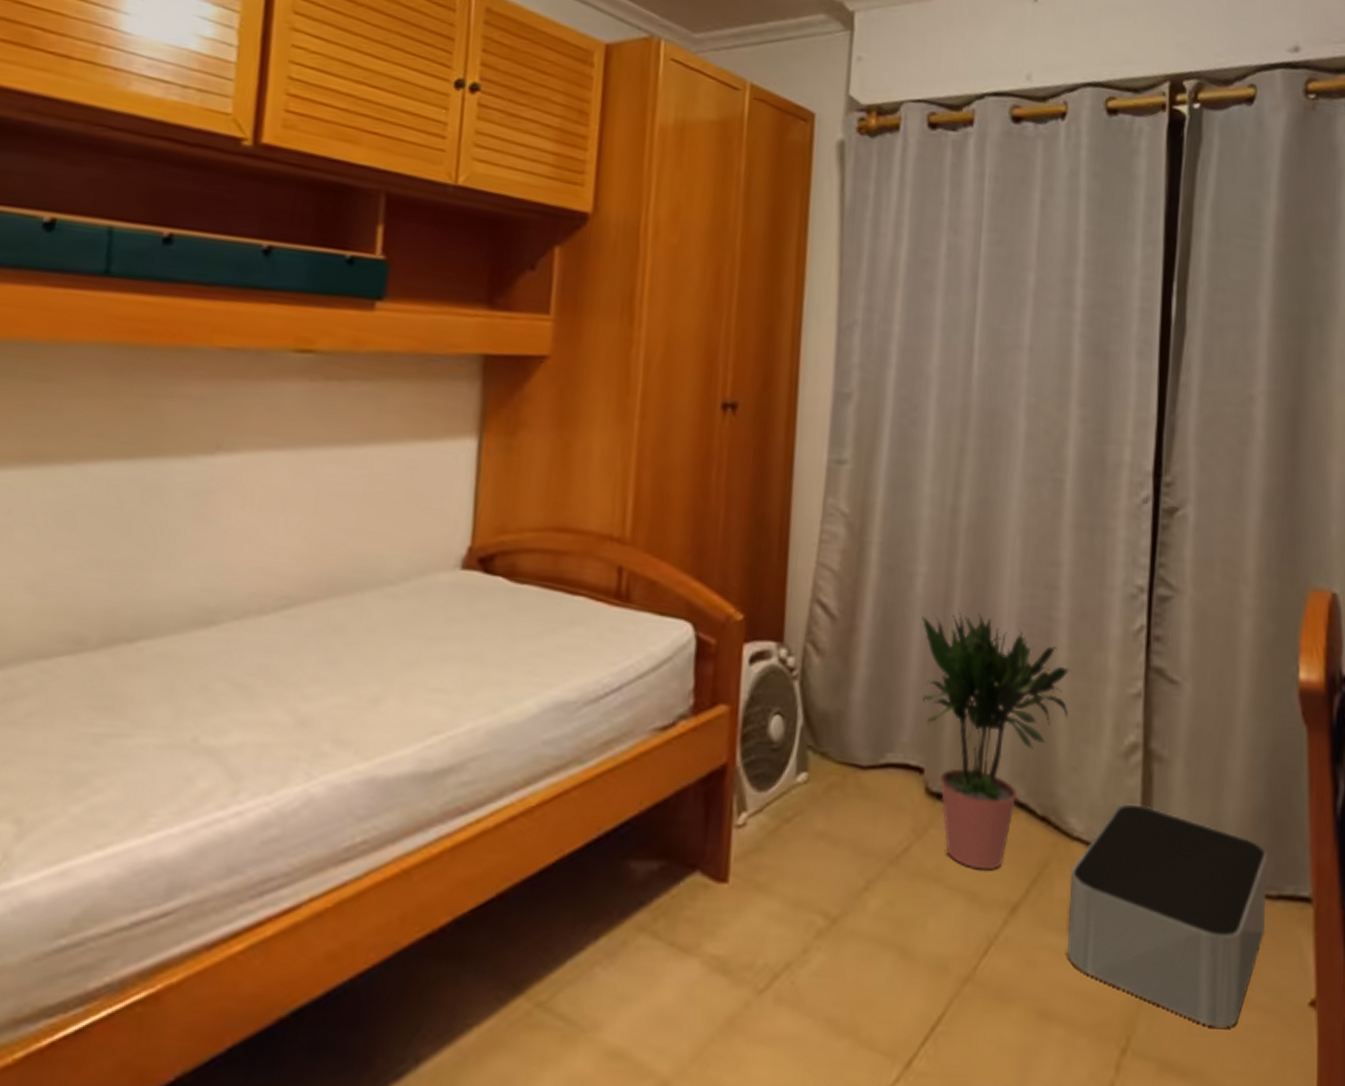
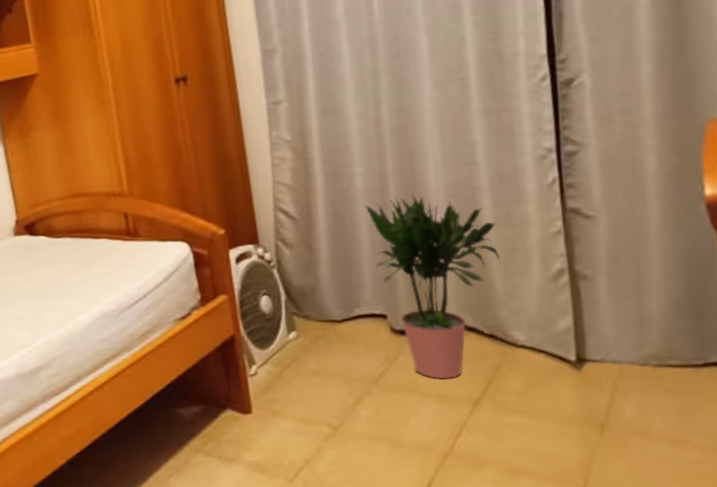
storage bin: present [1067,803,1268,1028] -> none [520,313,696,465]

